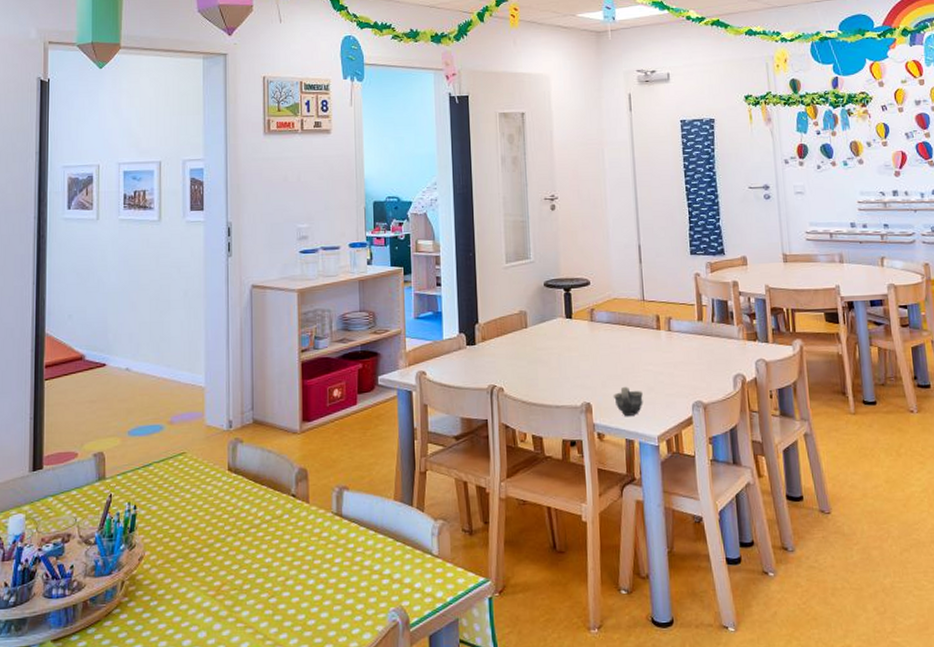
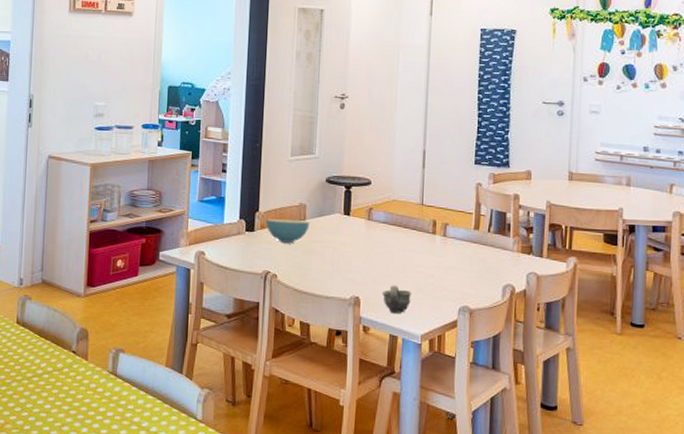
cereal bowl: none [486,328,532,353] -> present [266,219,310,243]

